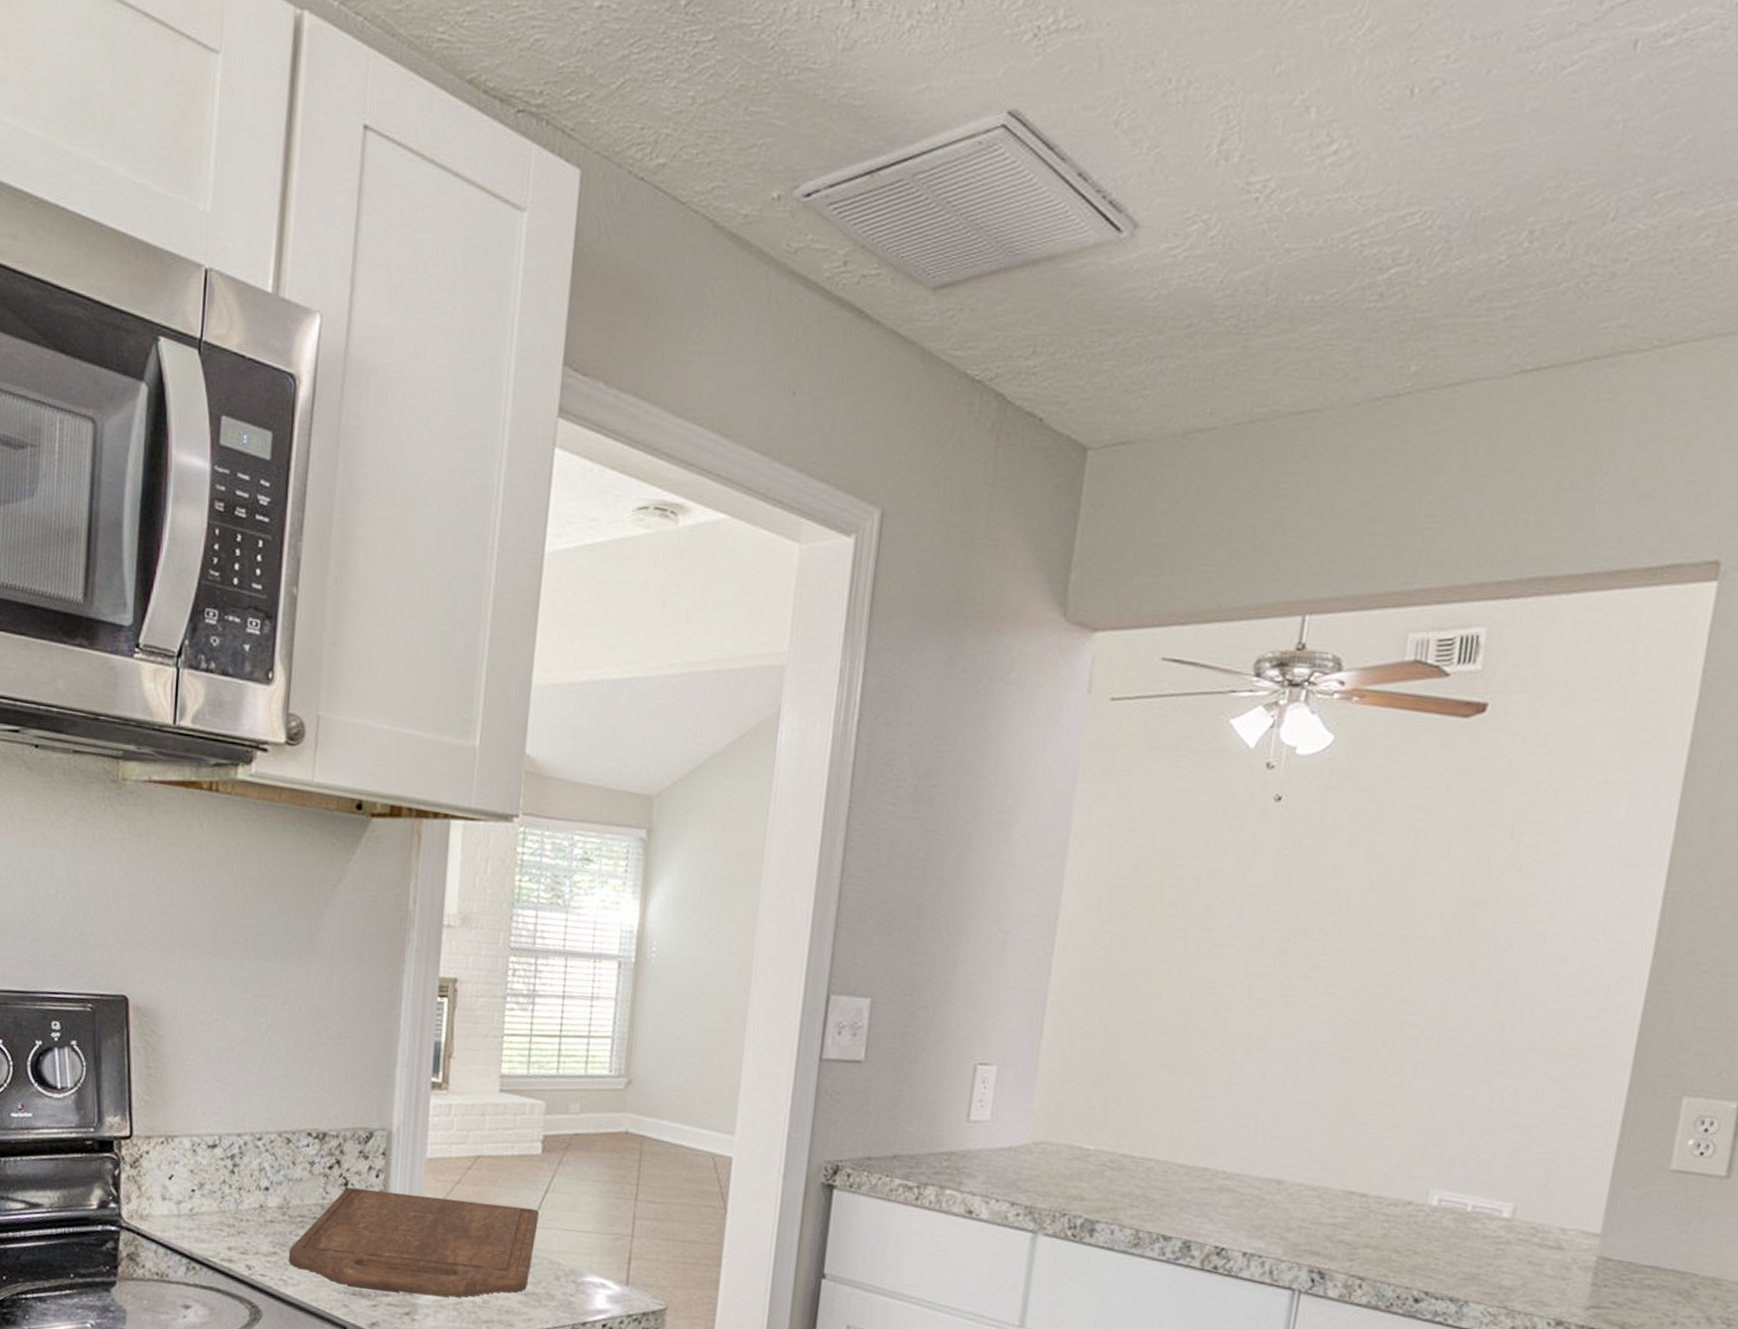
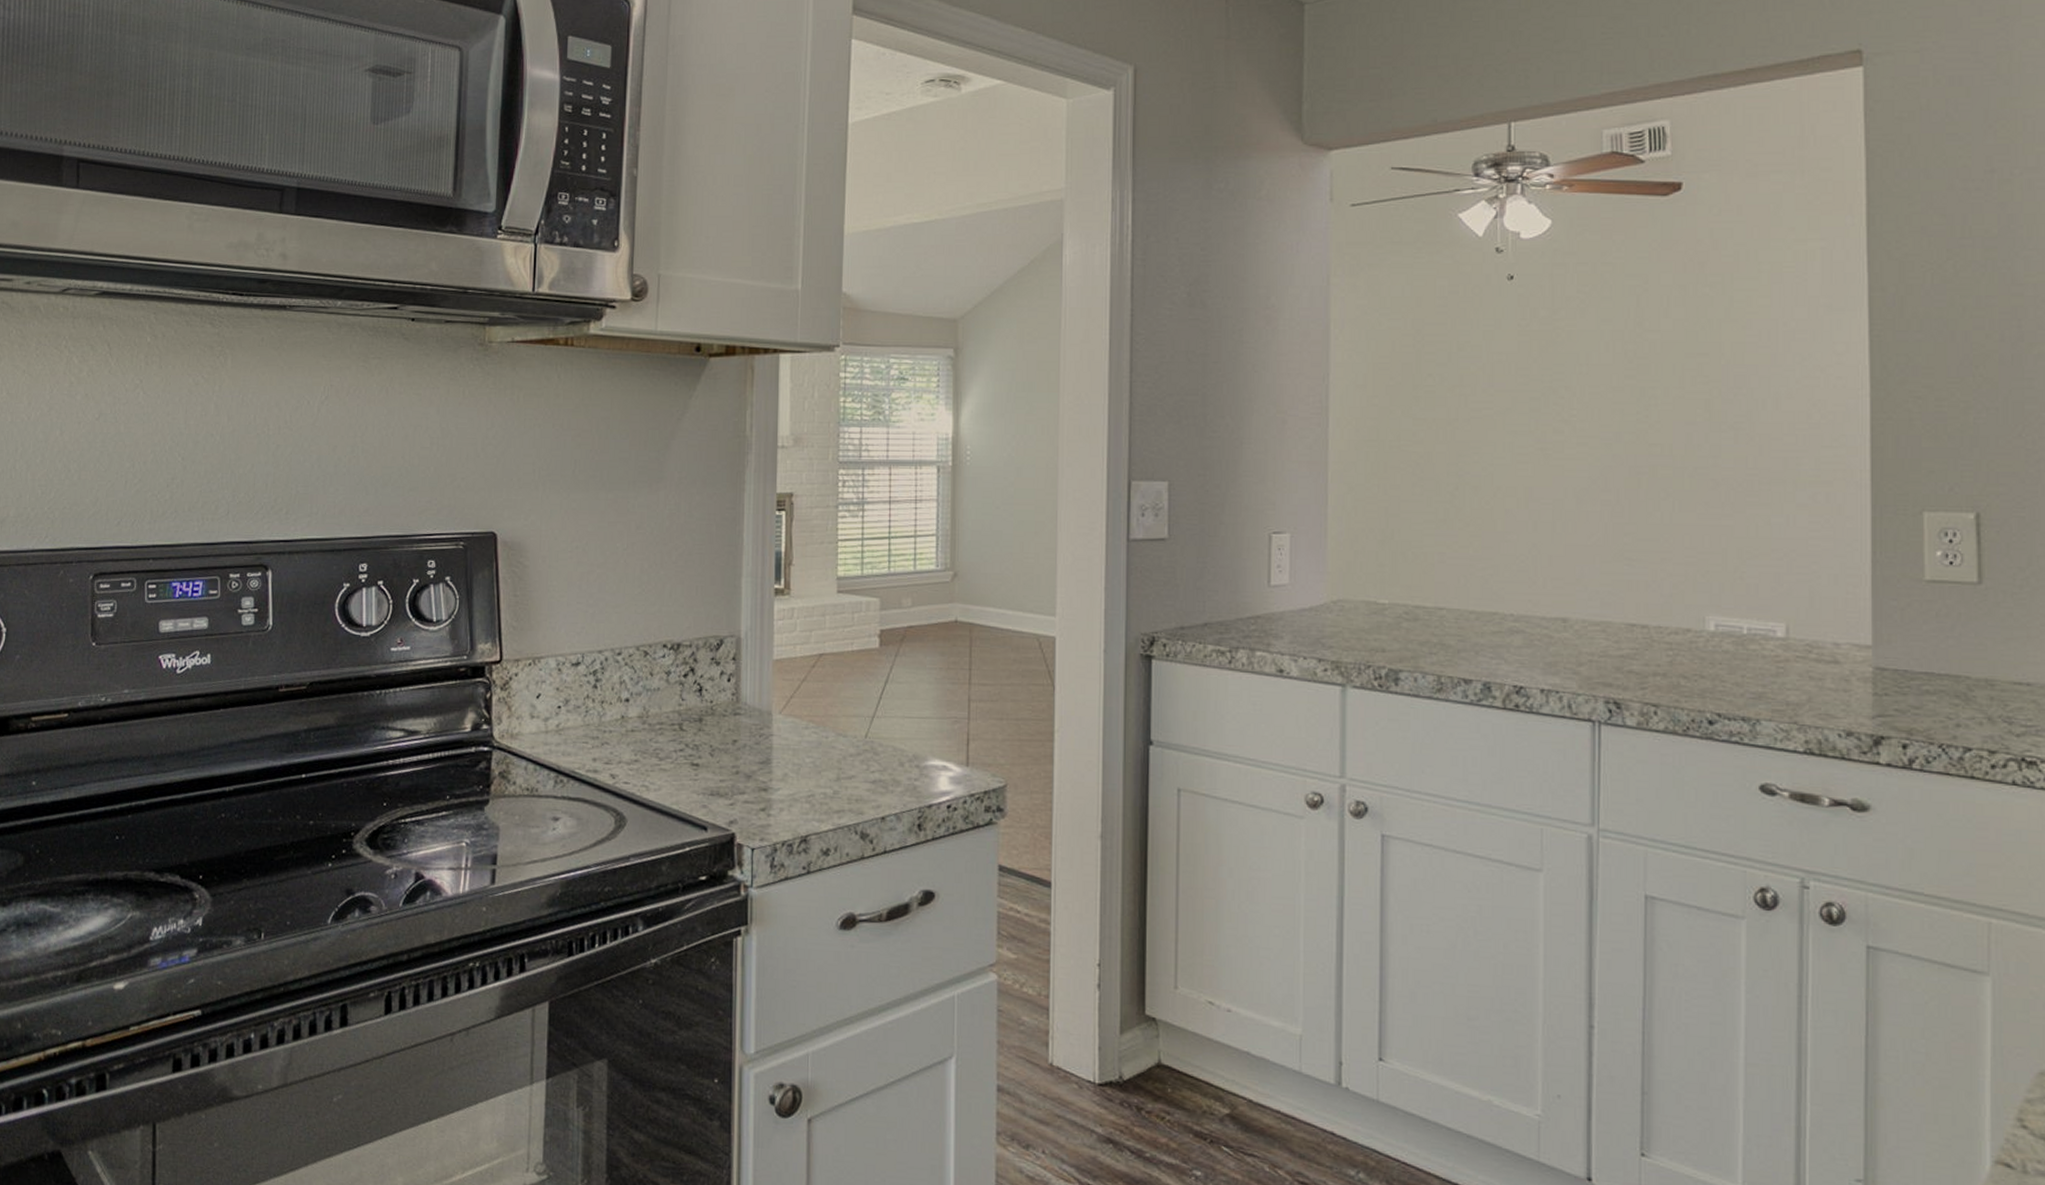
cutting board: present [288,1188,539,1298] -> none [649,693,880,791]

